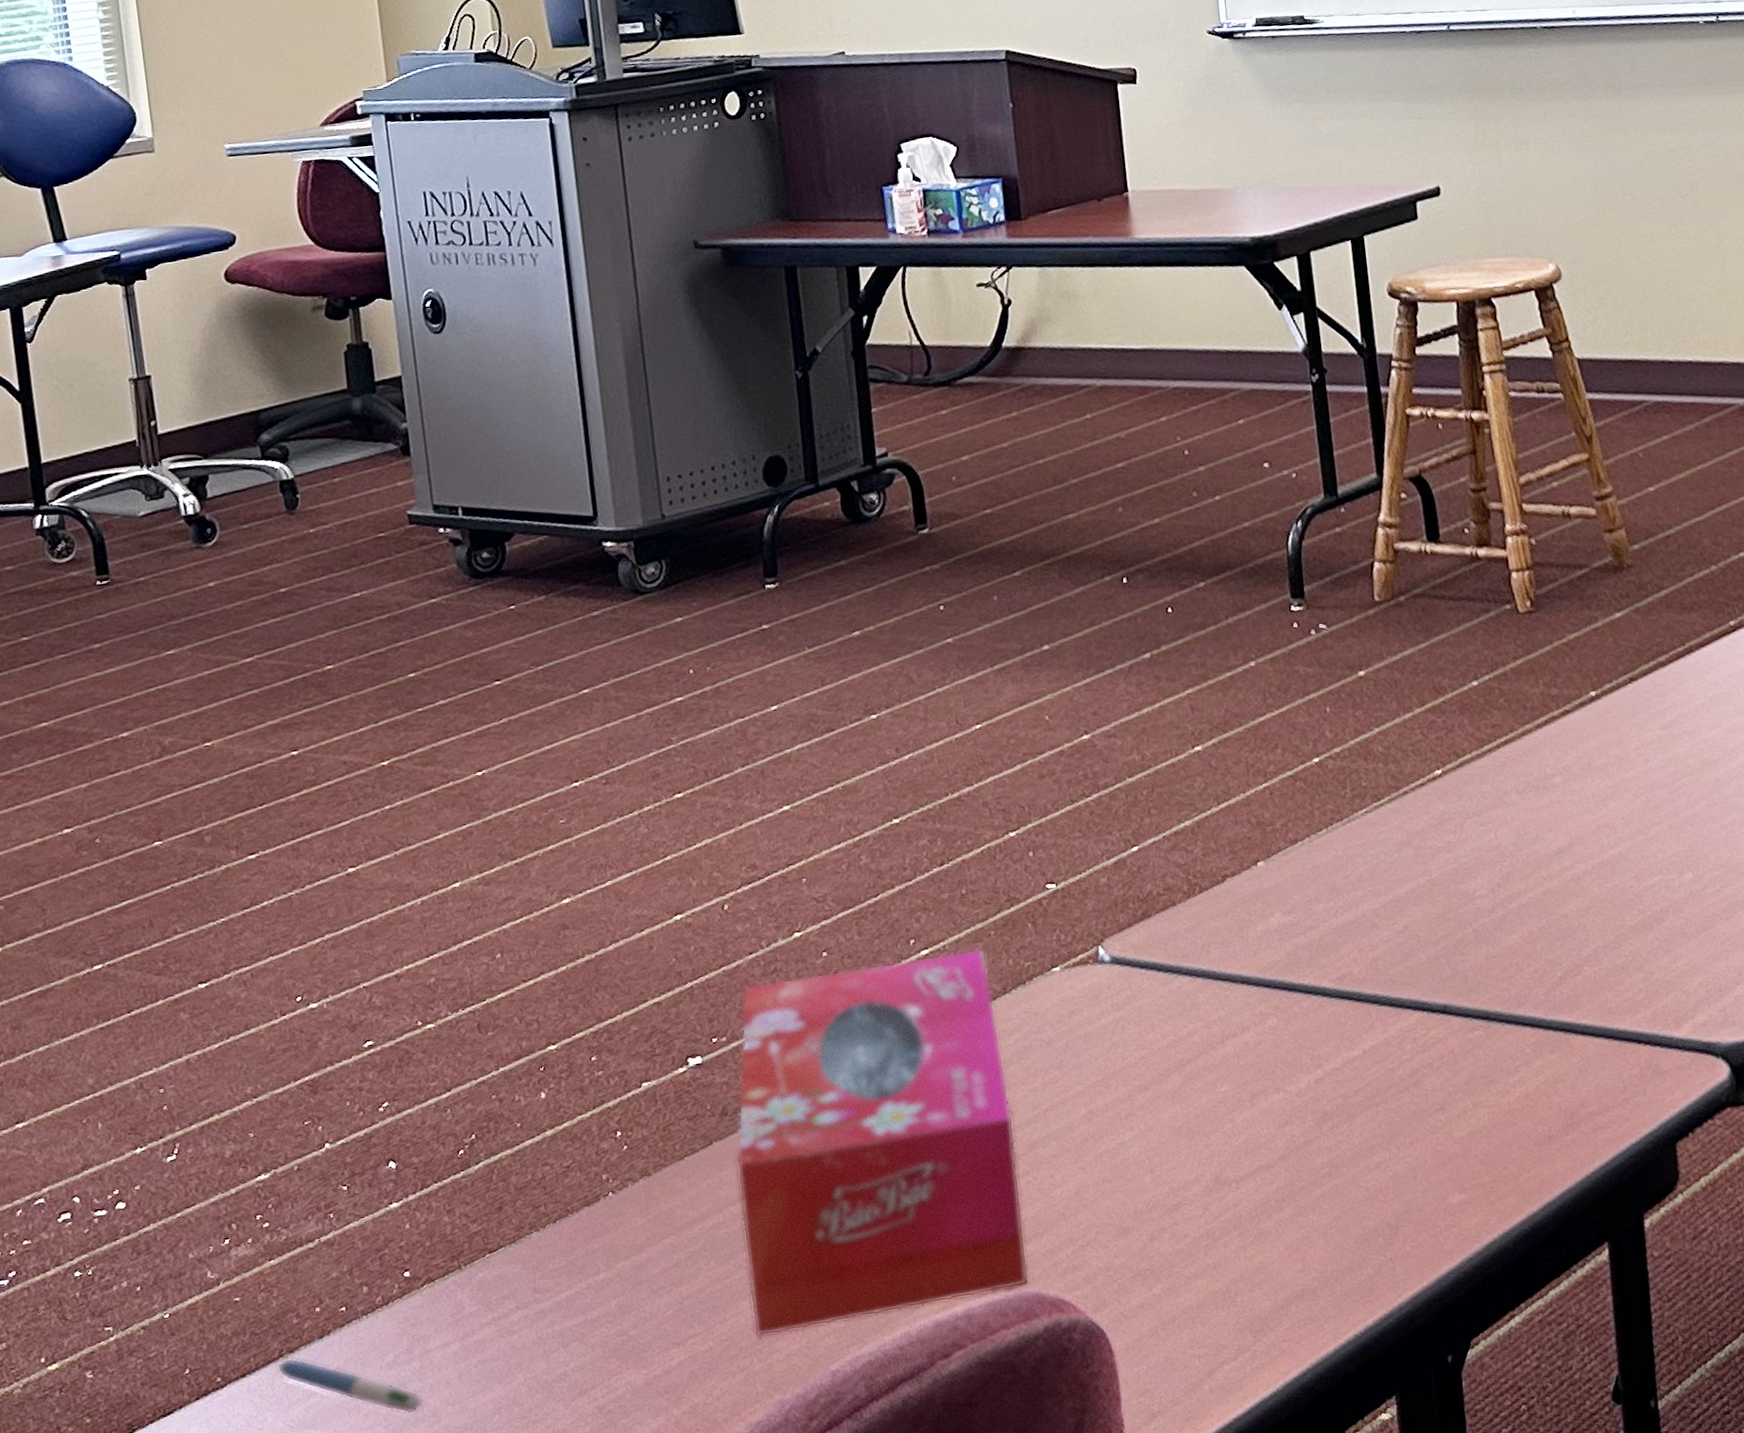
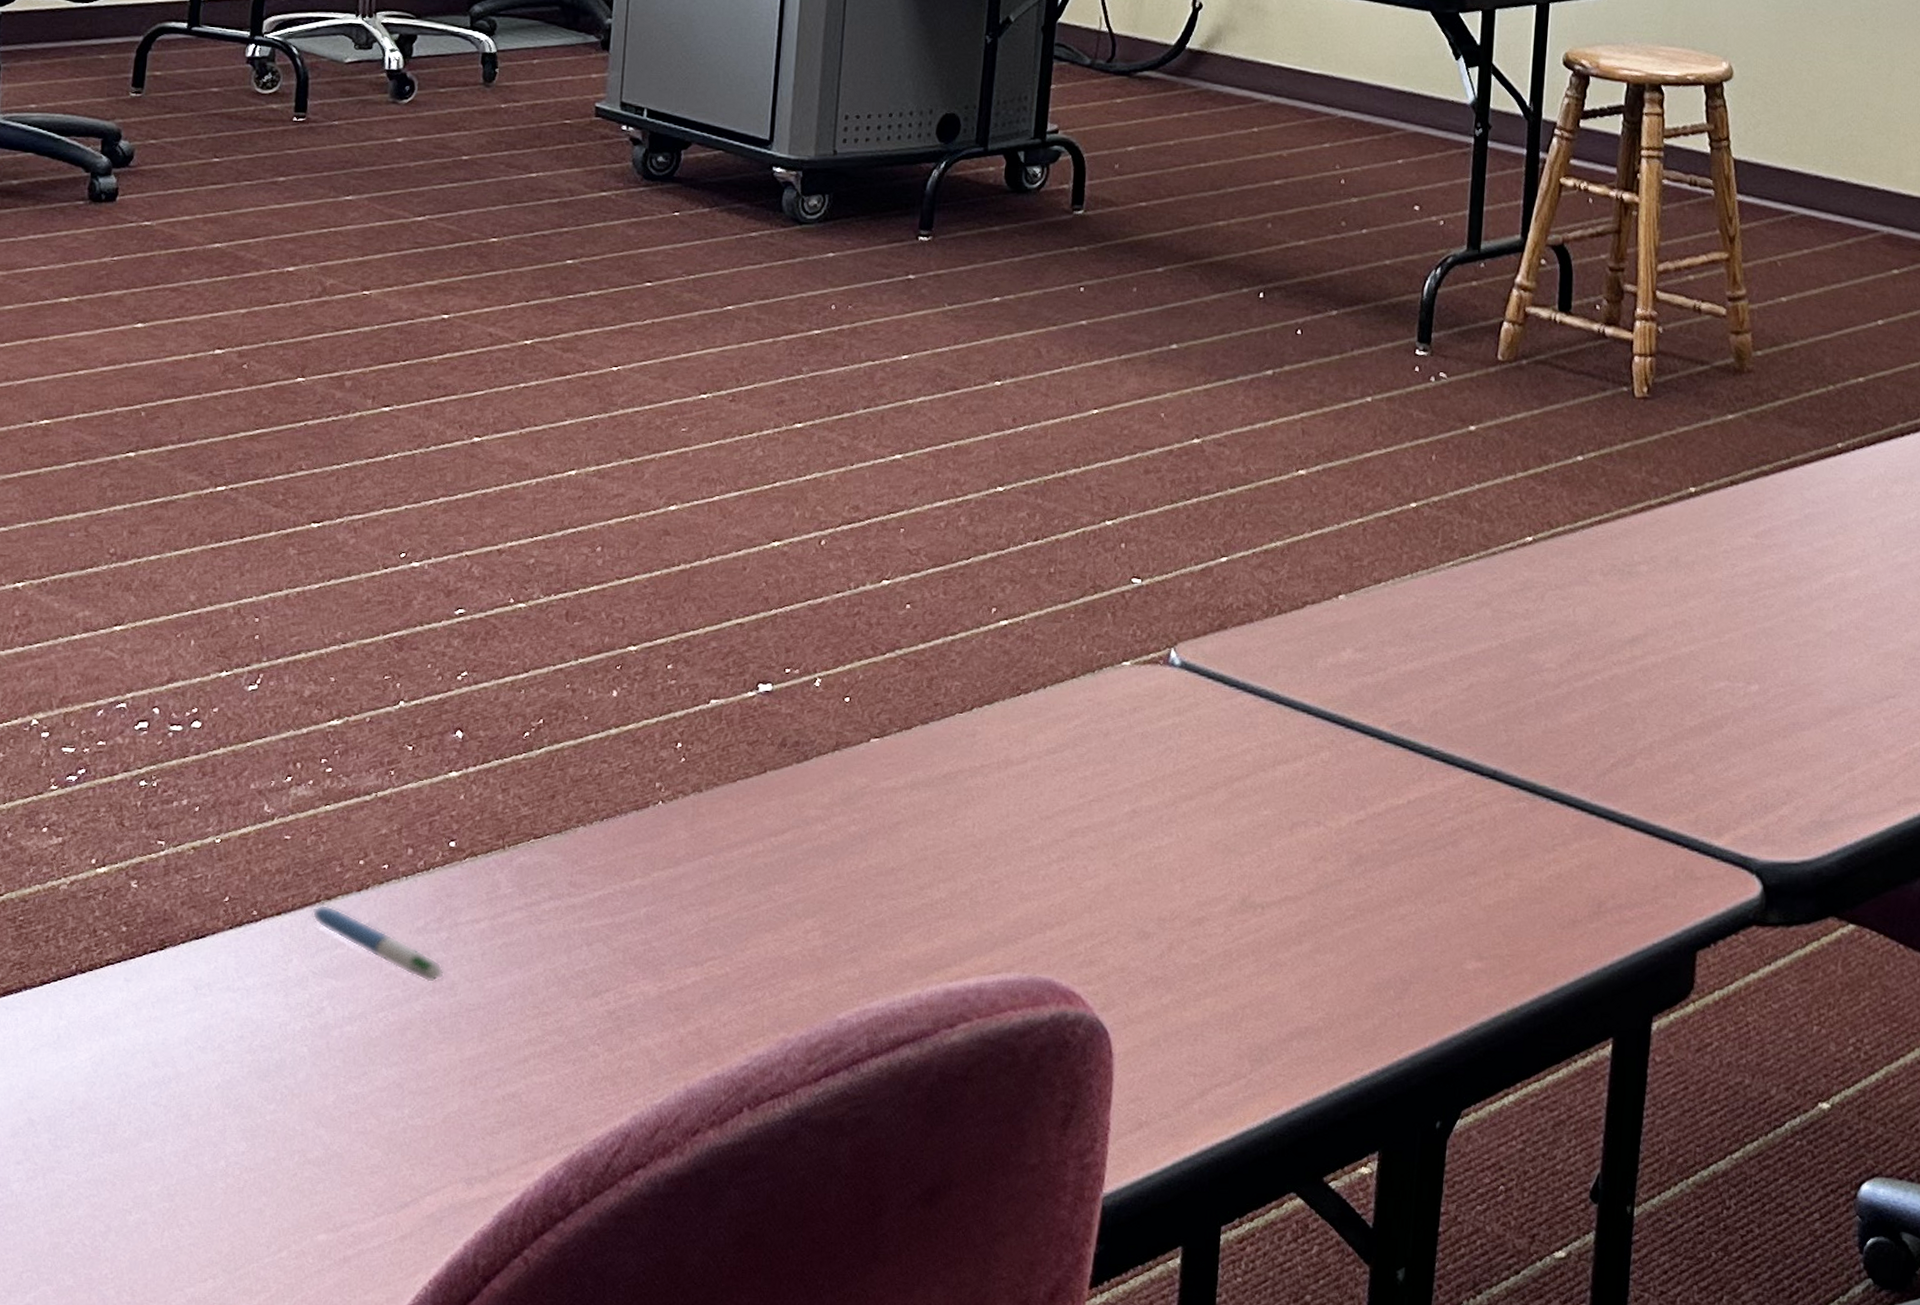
tissue box: present [736,948,1029,1337] -> none [771,623,1063,973]

